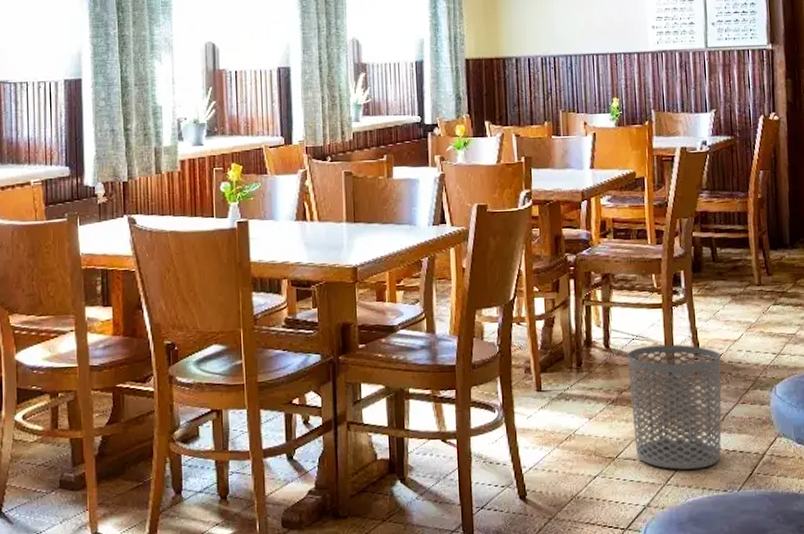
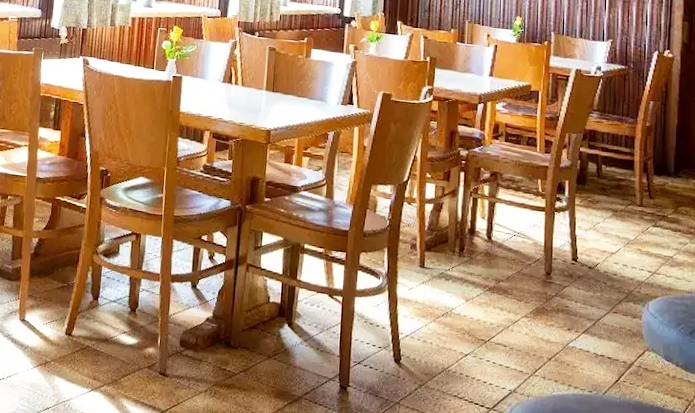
waste bin: present [627,344,722,470] -> none [507,243,597,367]

